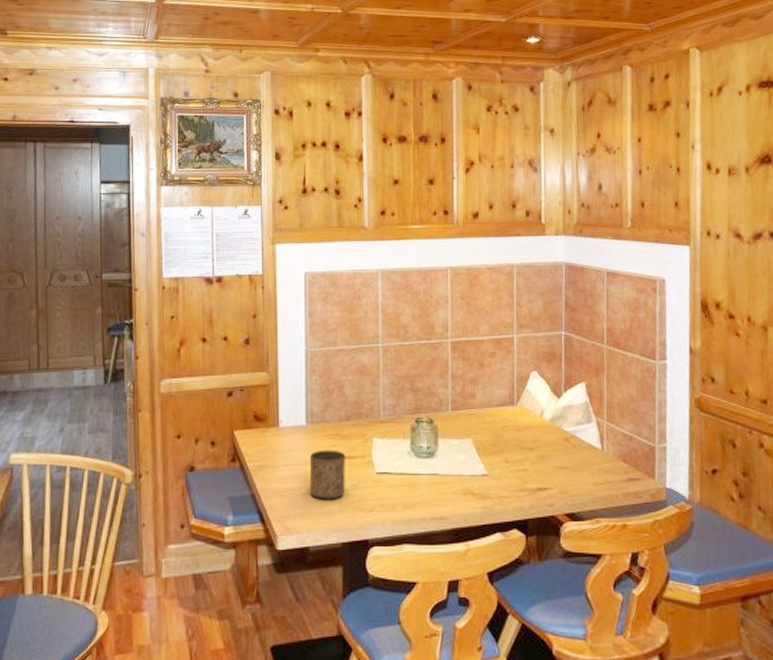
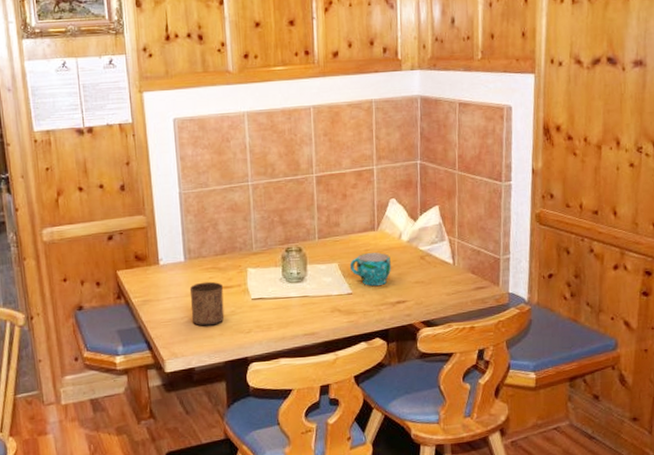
cup: none [485,430,533,469] -> present [349,252,392,287]

